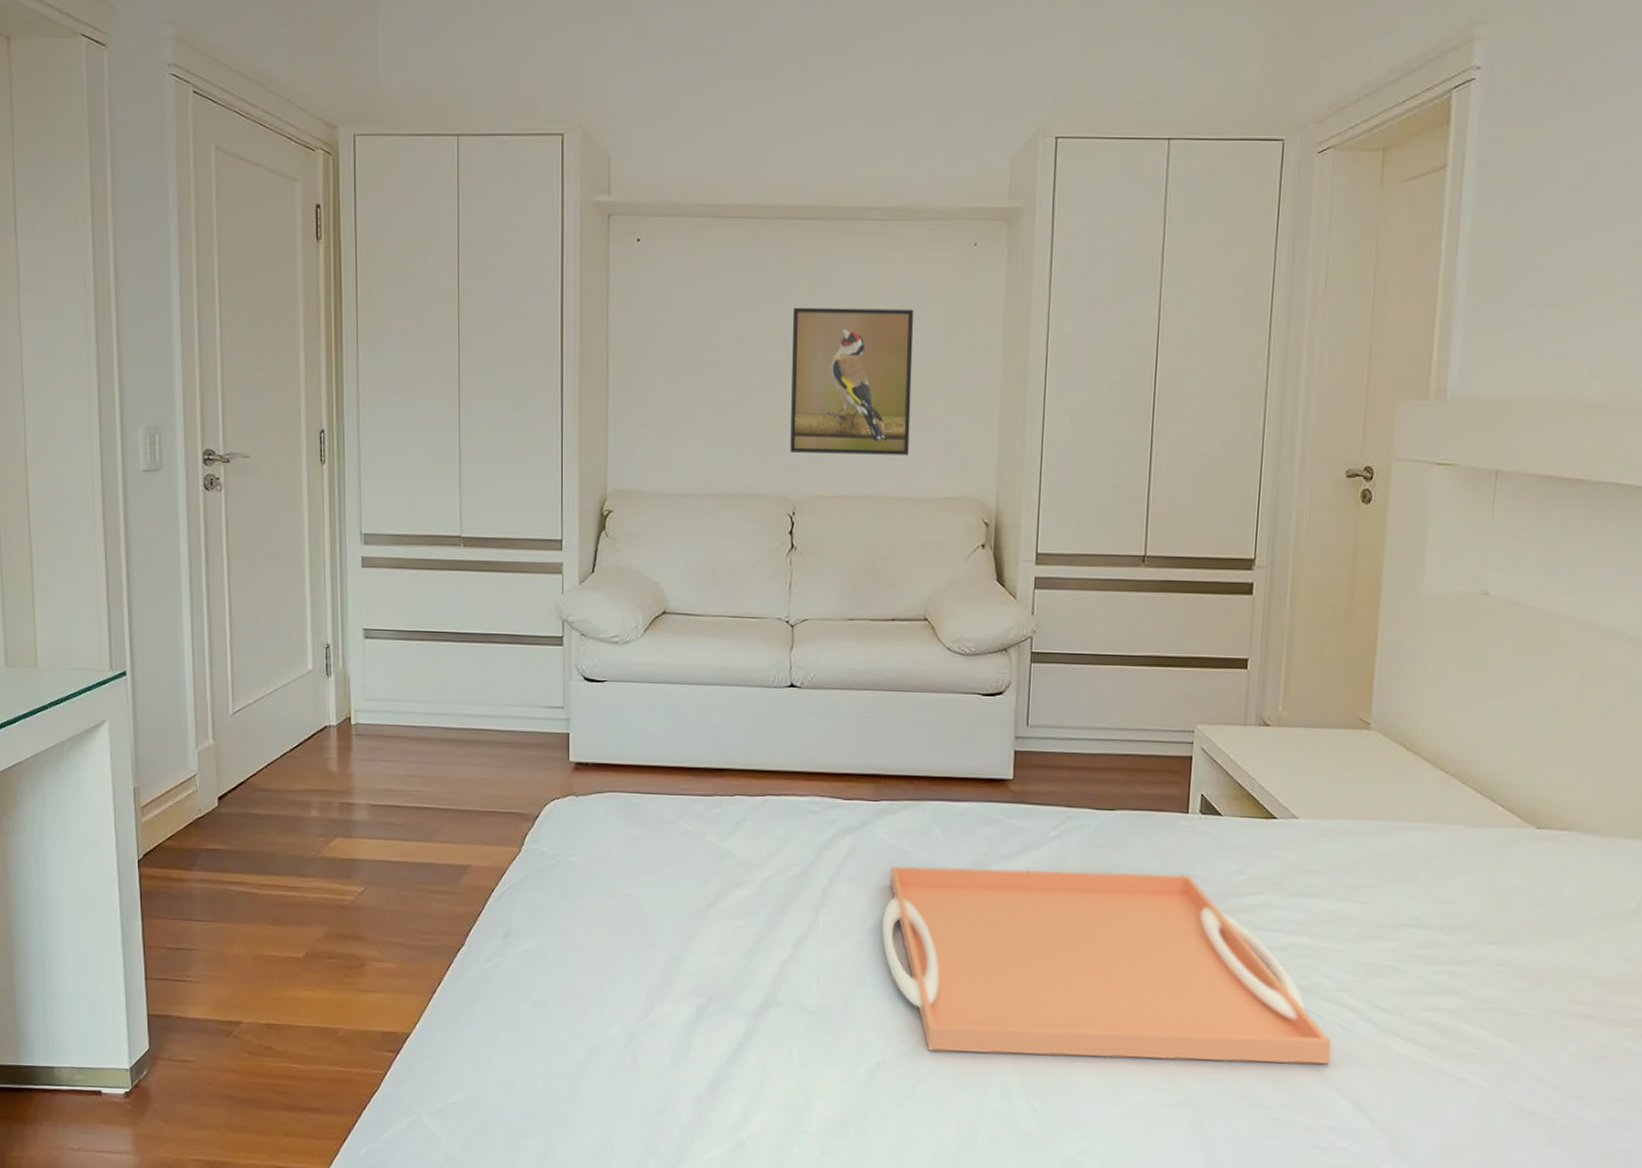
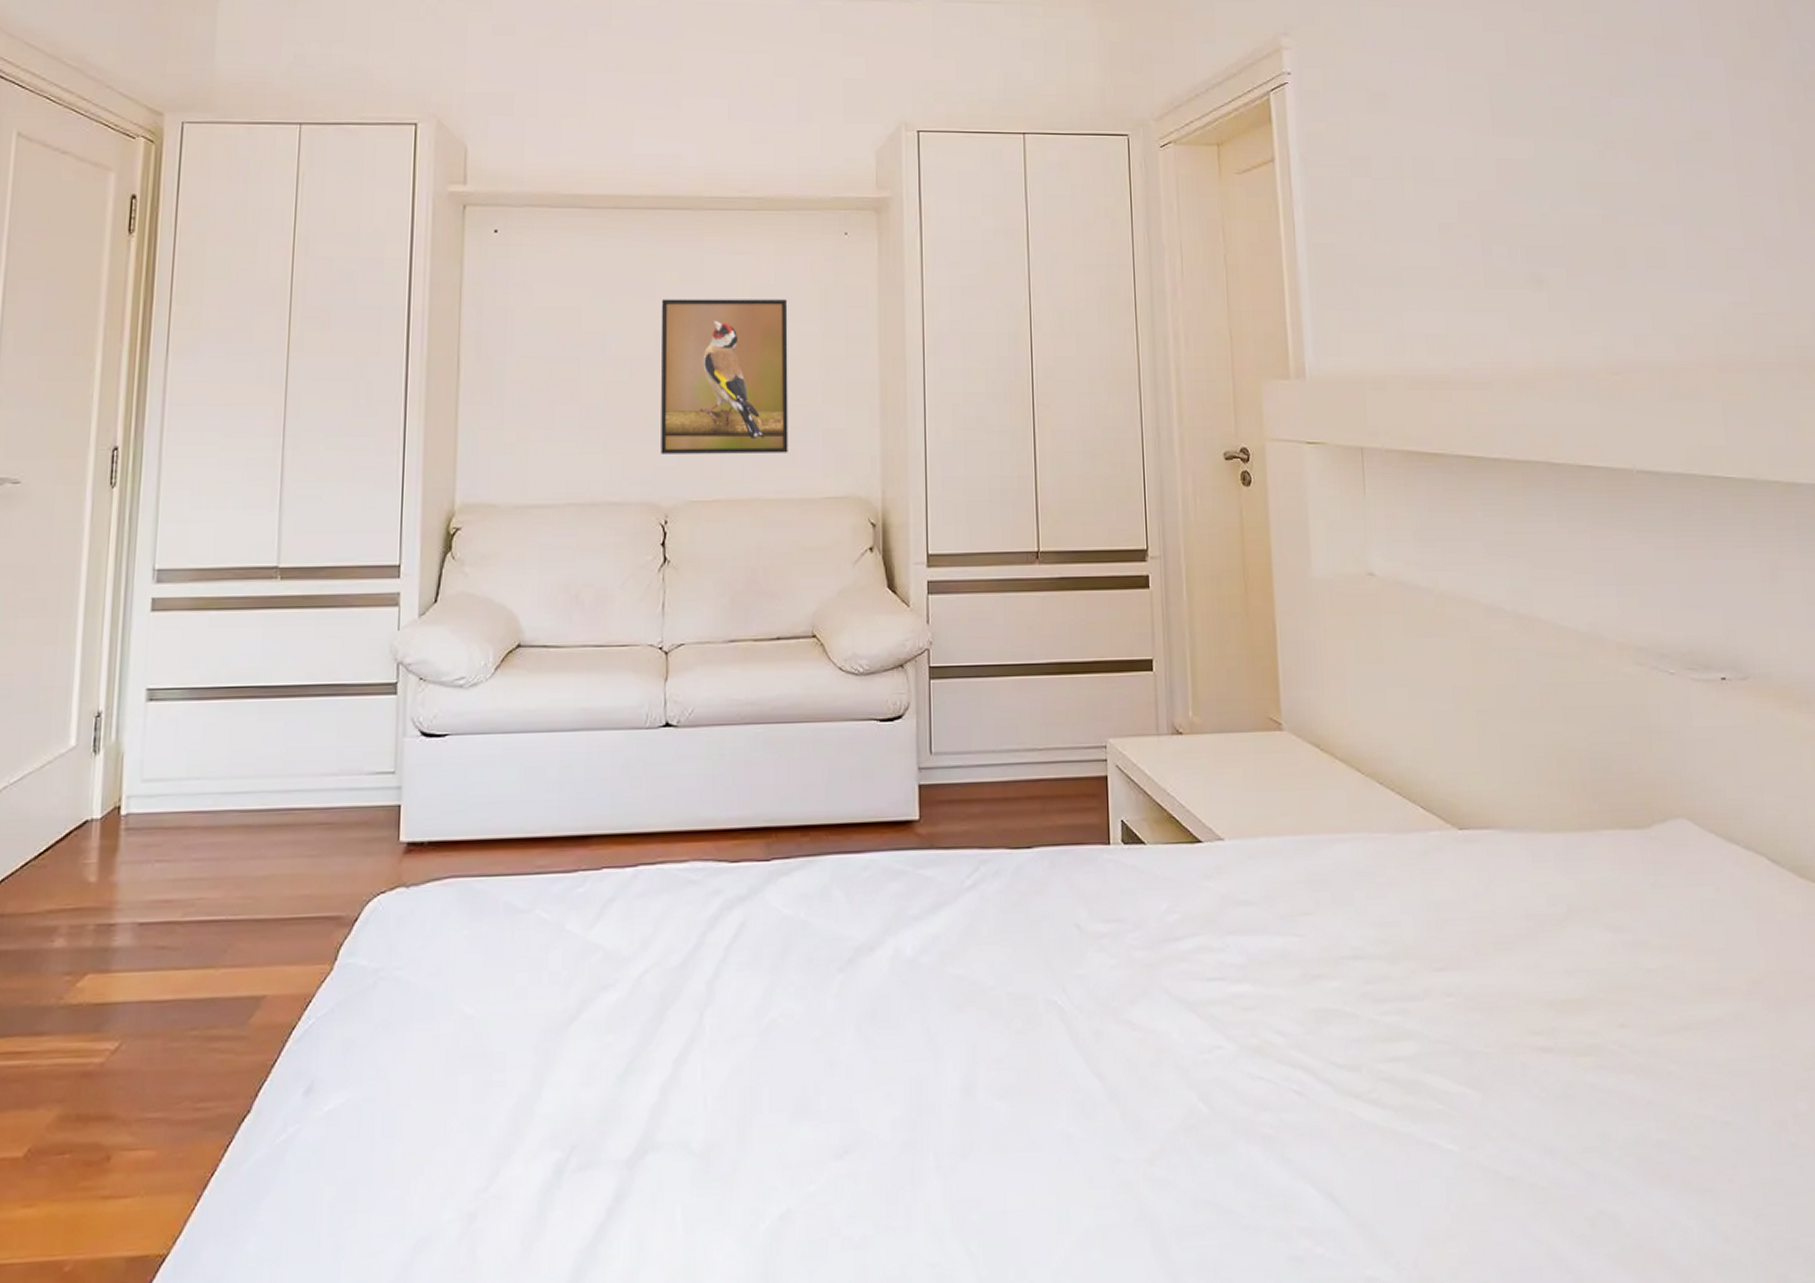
serving tray: present [881,866,1332,1065] -> none [779,919,1294,1188]

